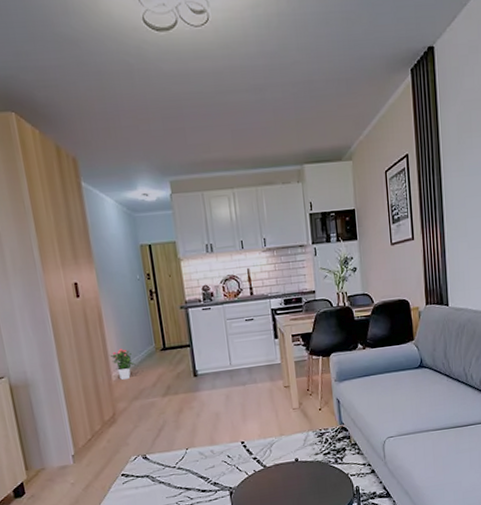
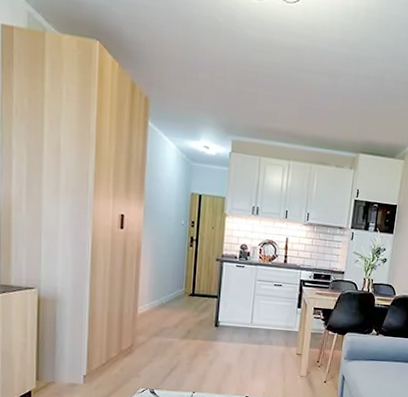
potted flower: present [109,348,134,380] -> none [140,285,162,315]

